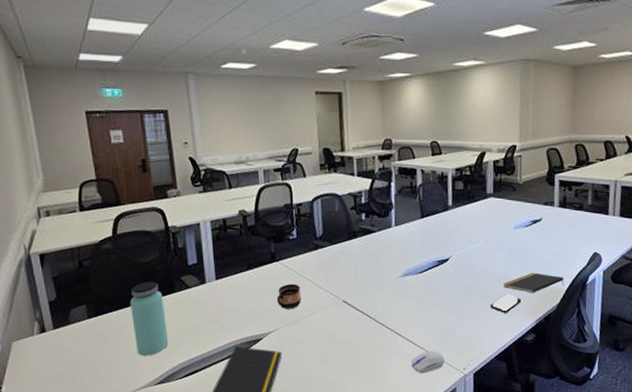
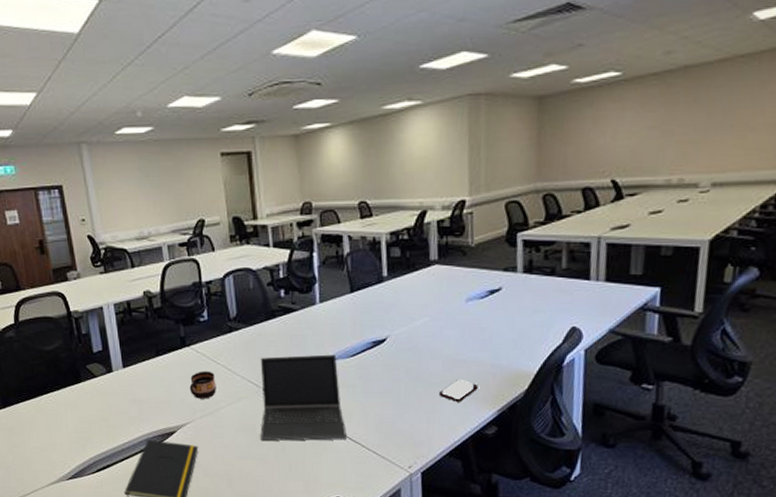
bottle: present [129,281,169,356] -> none [36,370,78,450]
laptop computer: none [338,271,414,347] -> present [260,354,348,441]
computer mouse: present [411,350,445,373] -> none [346,445,386,472]
notepad: present [502,272,564,293] -> none [454,353,533,378]

